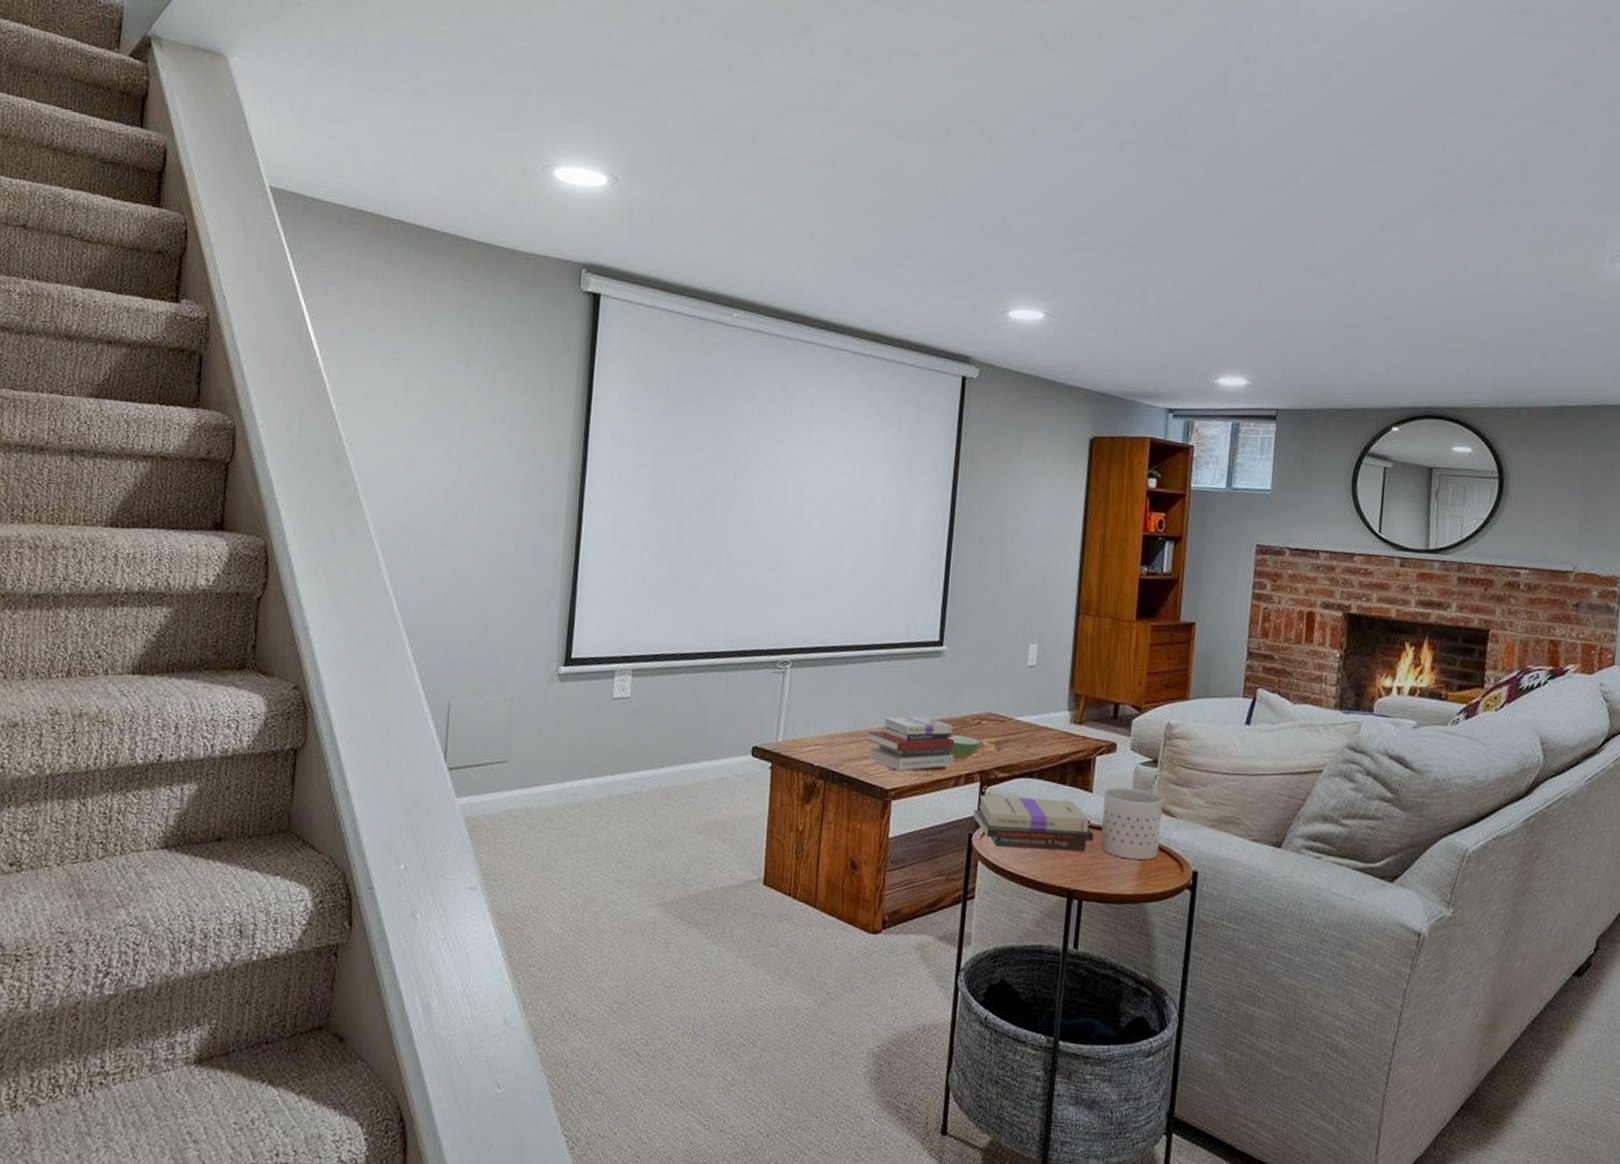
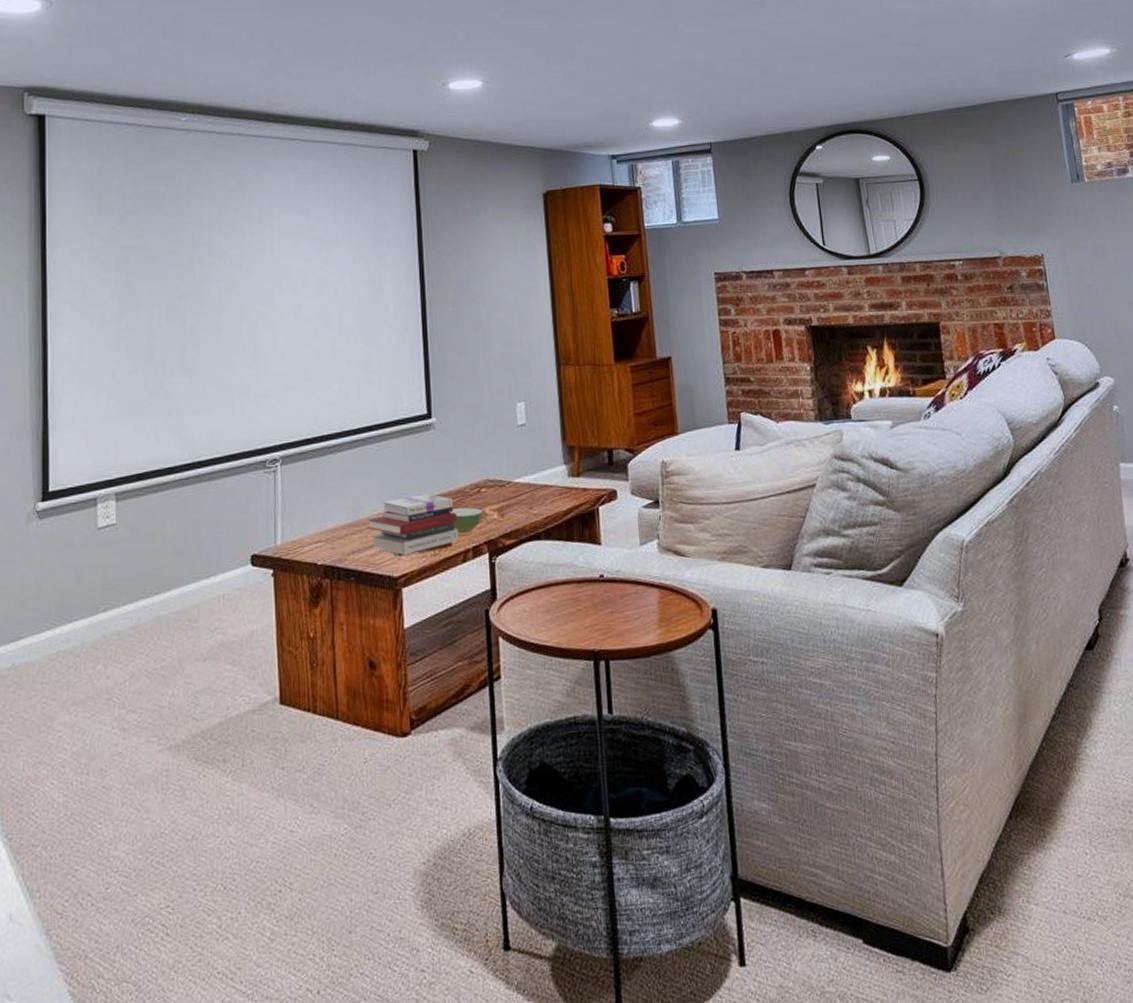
books: present [973,794,1094,851] -> none [486,557,610,618]
mug: present [1100,787,1163,861] -> none [612,533,676,609]

